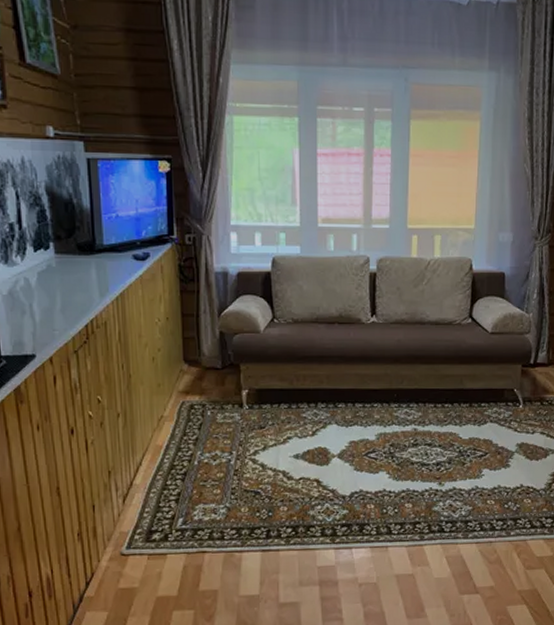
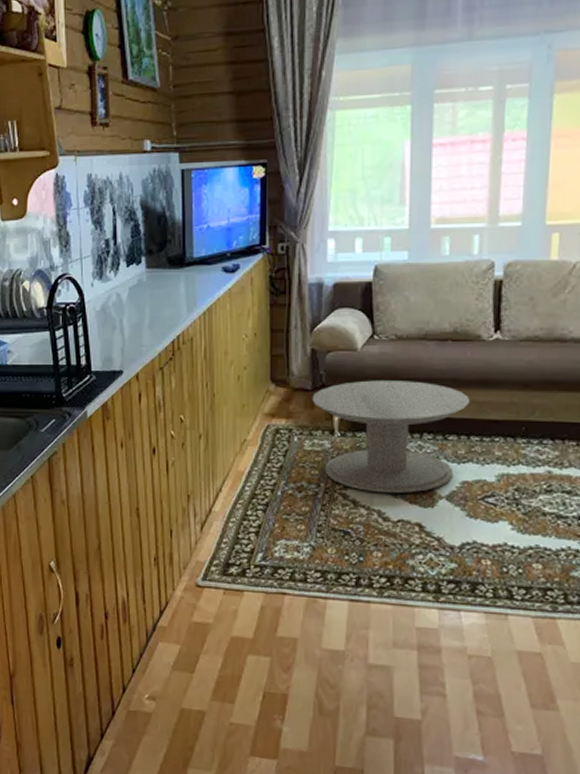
side table: none [222,358,354,456] -> present [312,380,471,494]

